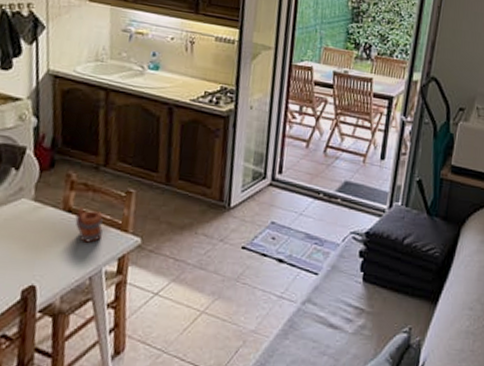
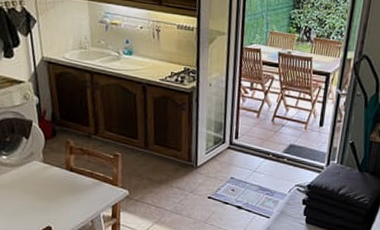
mug: present [74,207,103,243] -> none [76,167,98,195]

